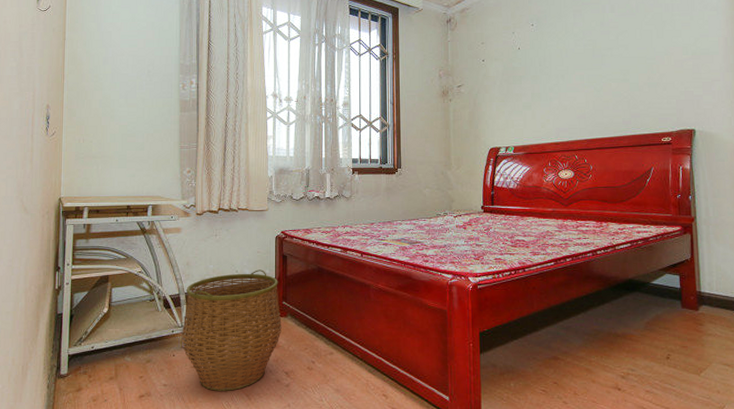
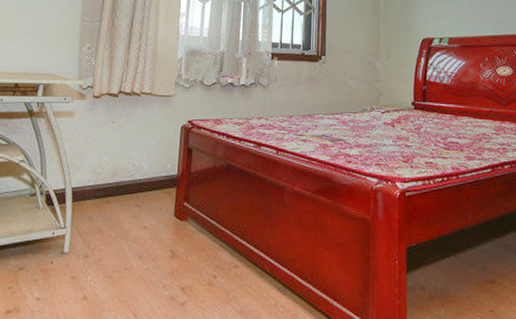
basket: present [181,270,282,391] -> none [62,164,182,309]

